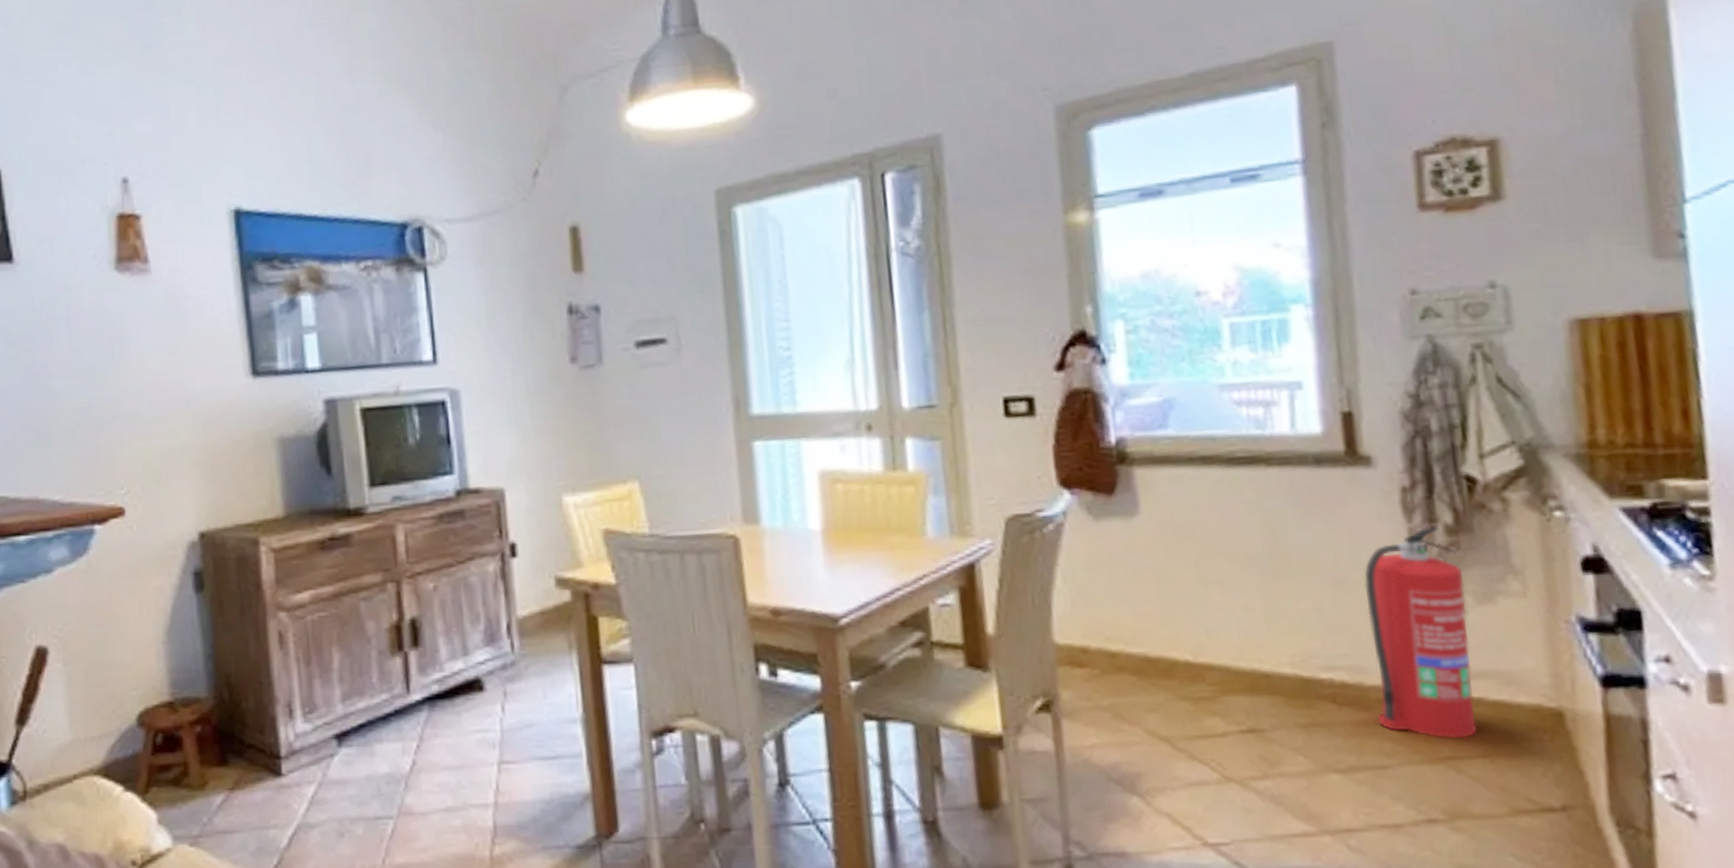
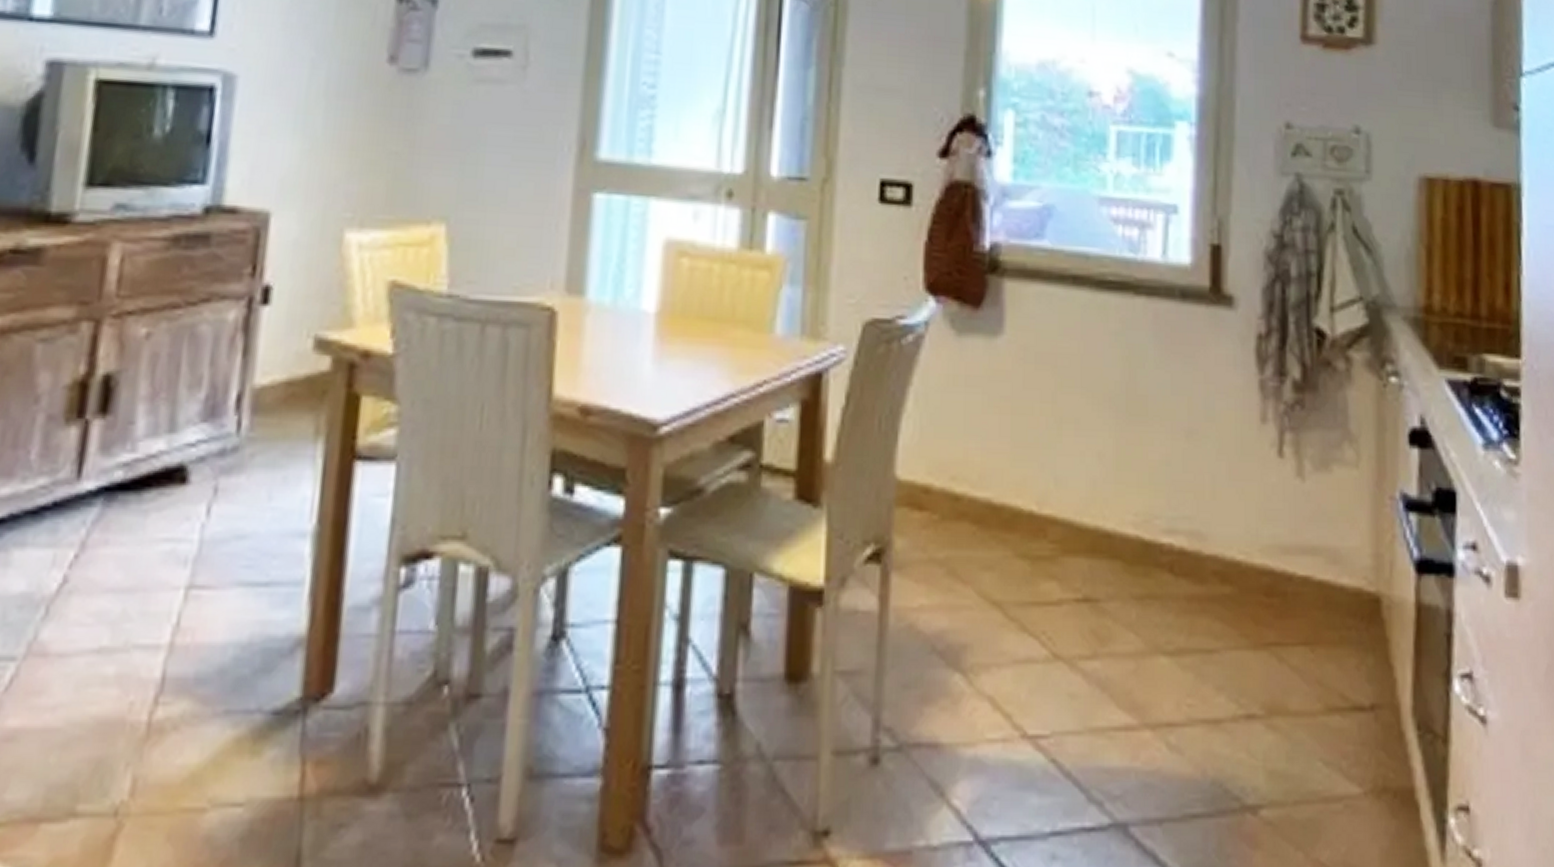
fire extinguisher: present [1363,524,1477,739] -> none [1210,378,1305,622]

